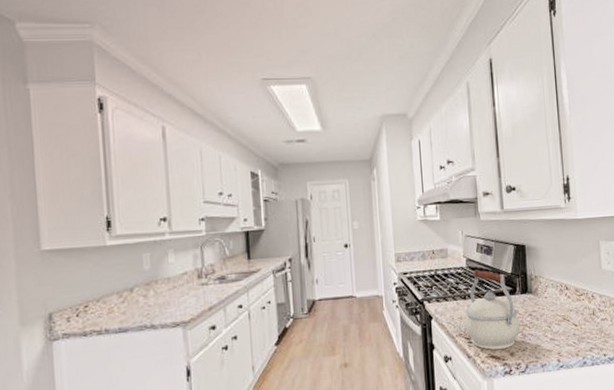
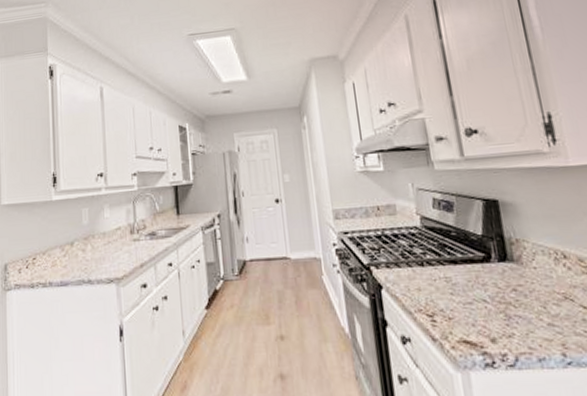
kettle: present [465,269,521,351] -> none [424,229,503,334]

